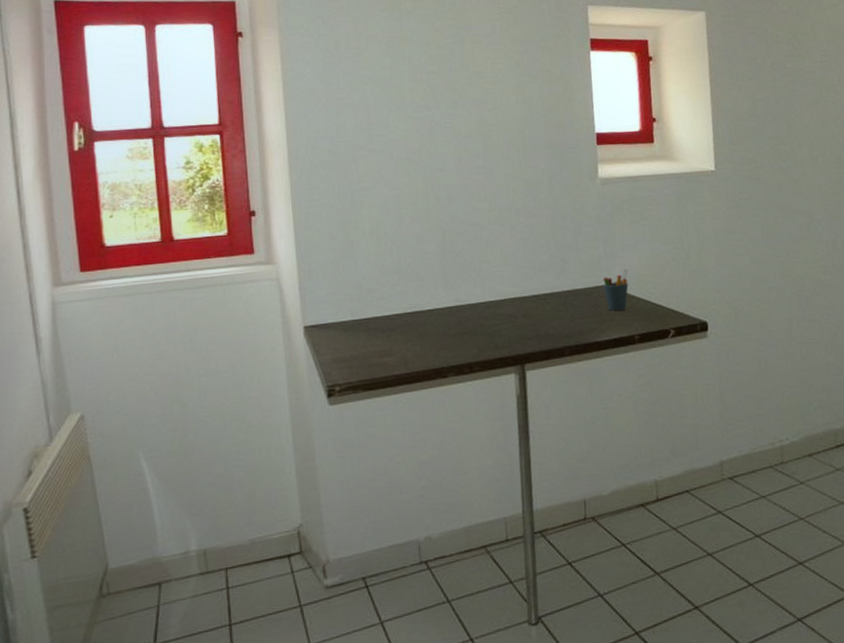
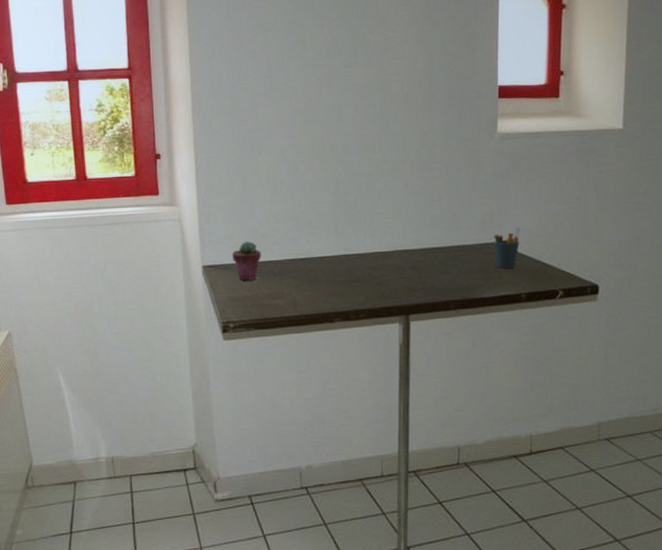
potted succulent: none [335,297,368,339] -> present [231,241,262,280]

